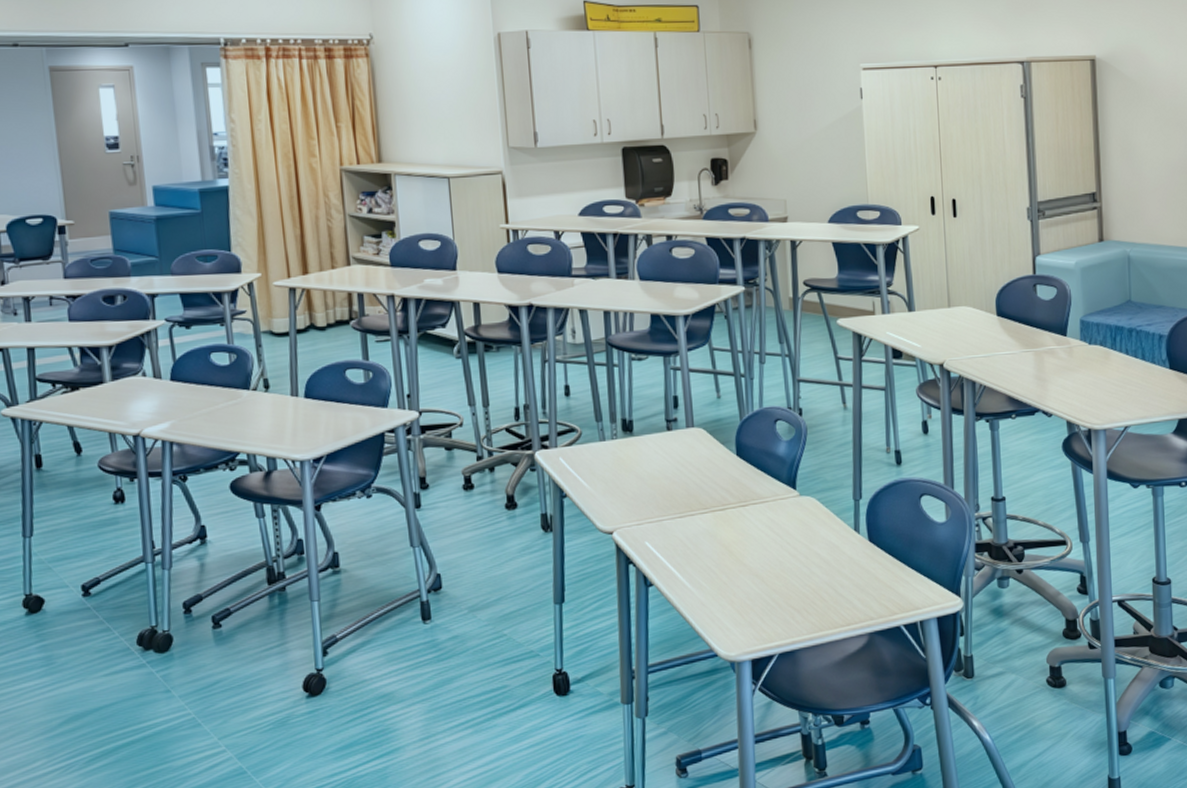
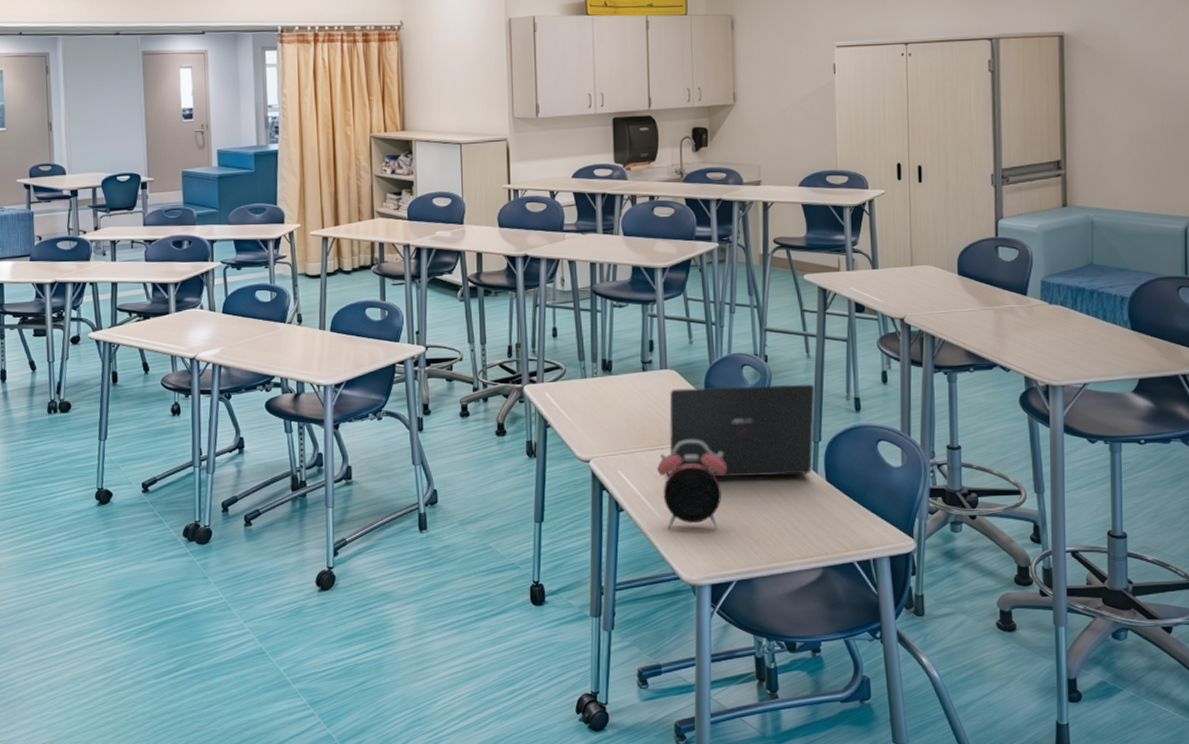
alarm clock: none [688,503,763,603] -> present [657,440,727,529]
laptop: none [698,437,854,545] -> present [667,384,815,478]

